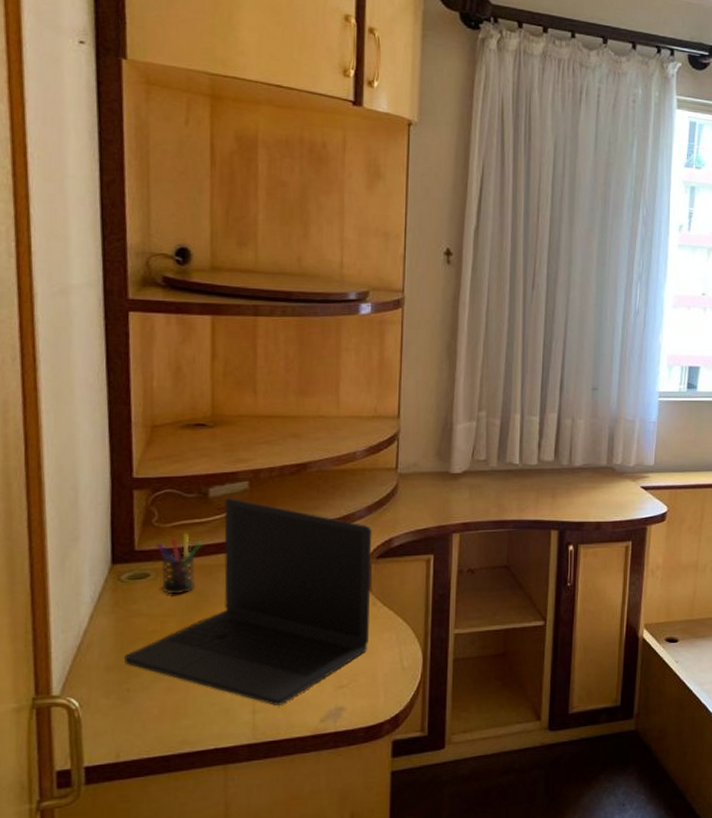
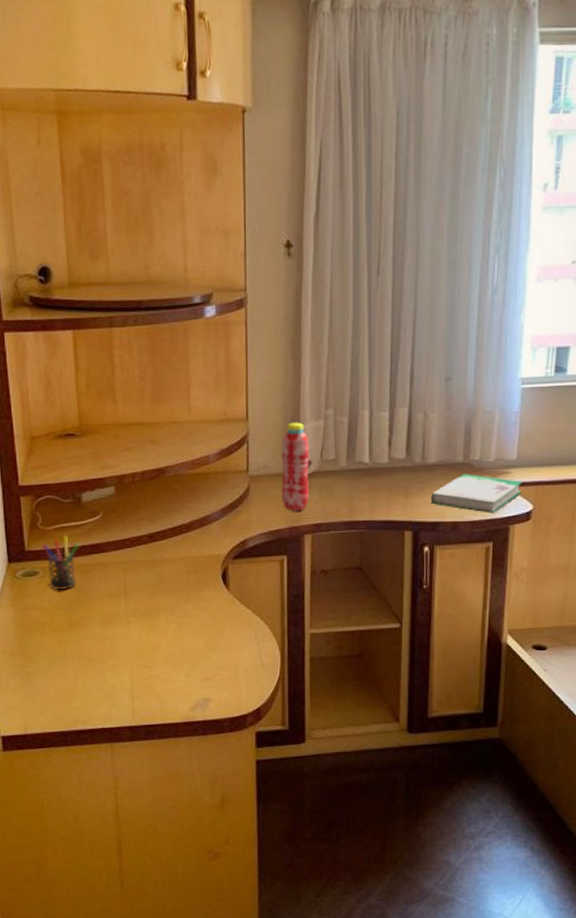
laptop: present [124,498,372,706] -> none [24,502,229,693]
water bottle: none [431,422,465,510] -> present [281,422,314,511]
book: none [576,477,659,514] -> present [430,474,523,513]

